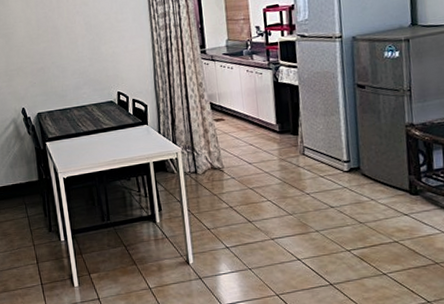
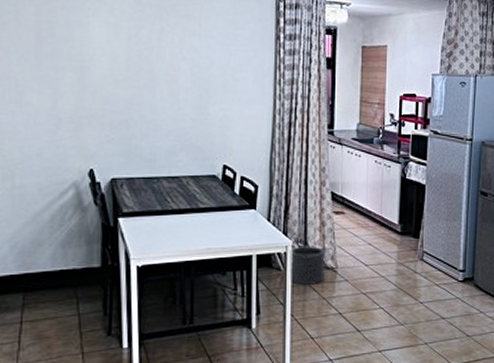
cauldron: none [180,150,213,184] -> present [289,246,325,285]

